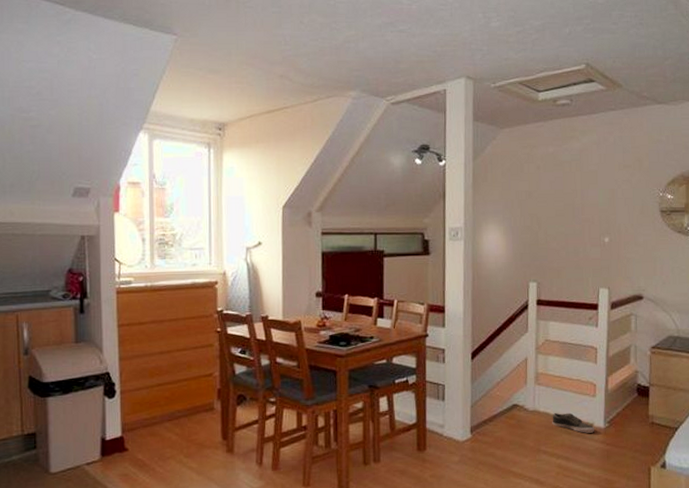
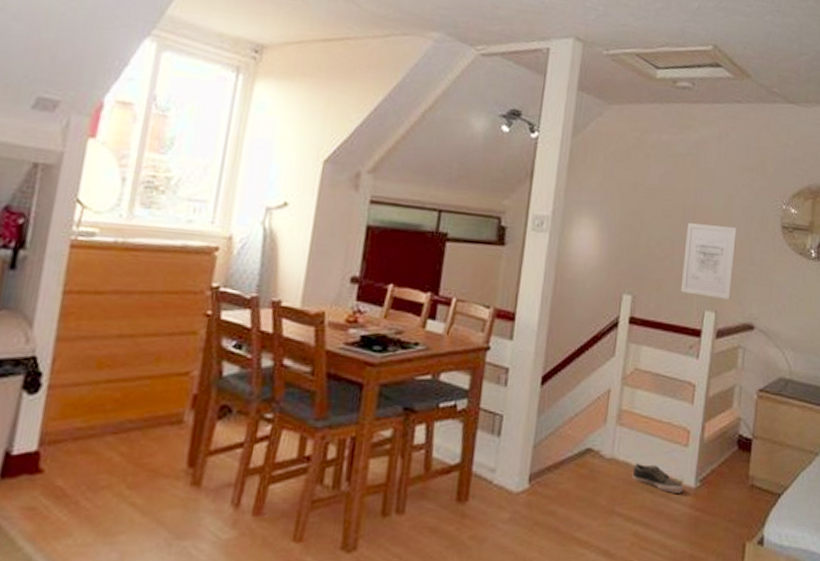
wall art: none [577,216,621,277] -> present [680,223,737,300]

